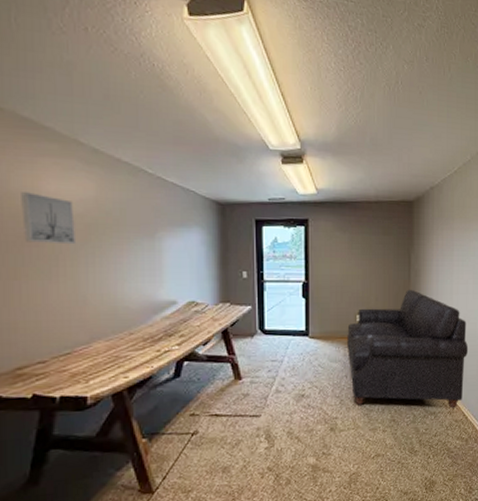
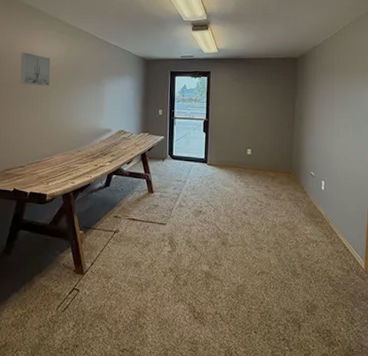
sofa: present [347,289,469,409] -> none [238,130,349,240]

